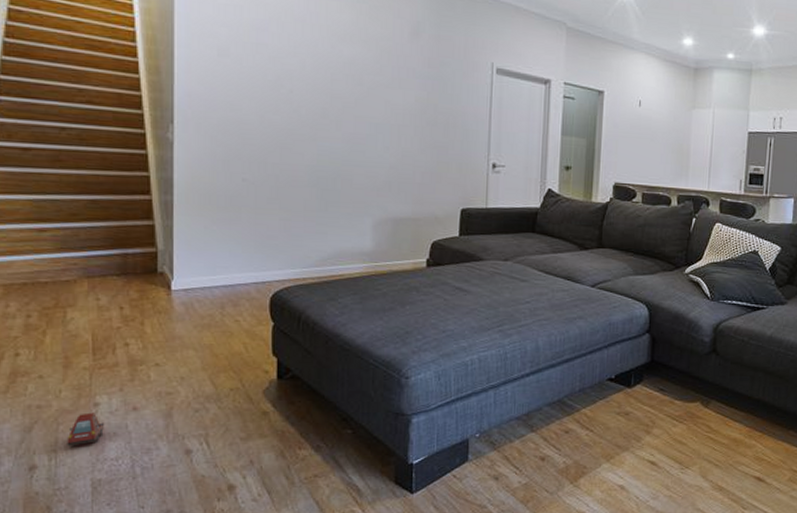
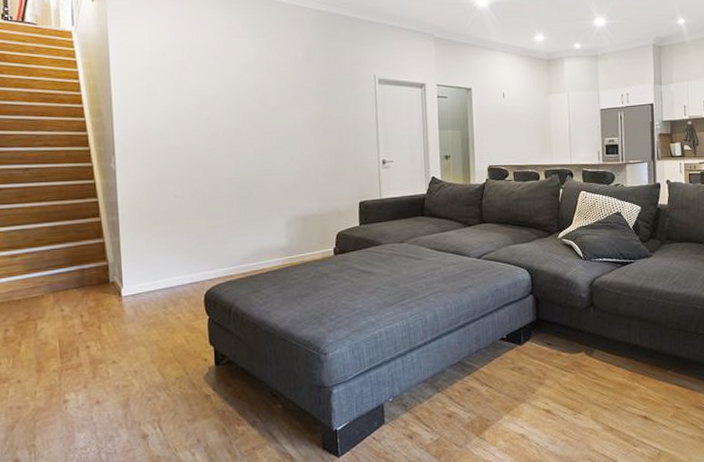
toy car: present [67,412,104,446] -> none [43,408,73,440]

